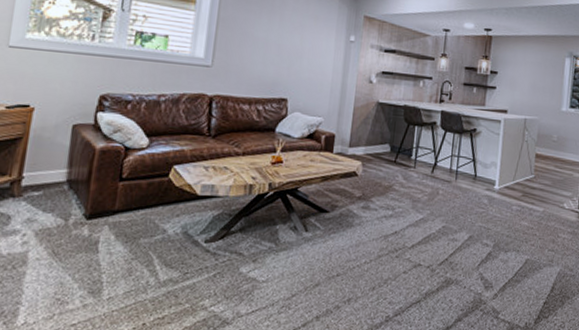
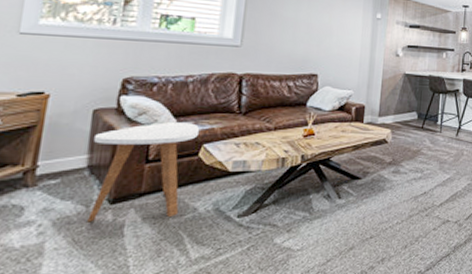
side table: none [66,141,171,236] -> present [87,122,200,223]

